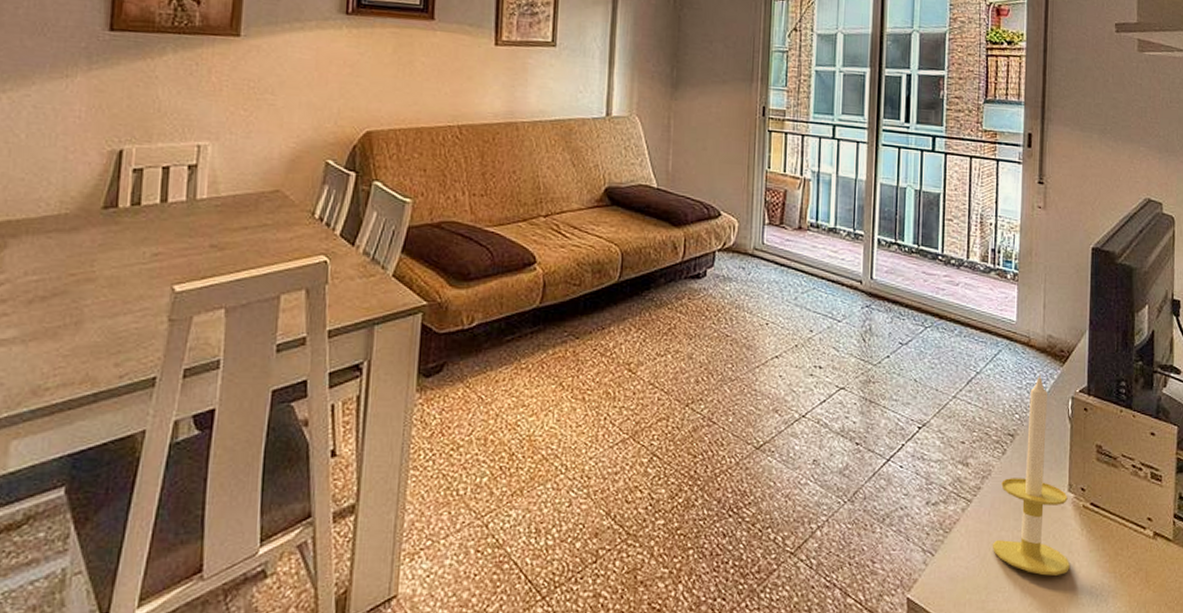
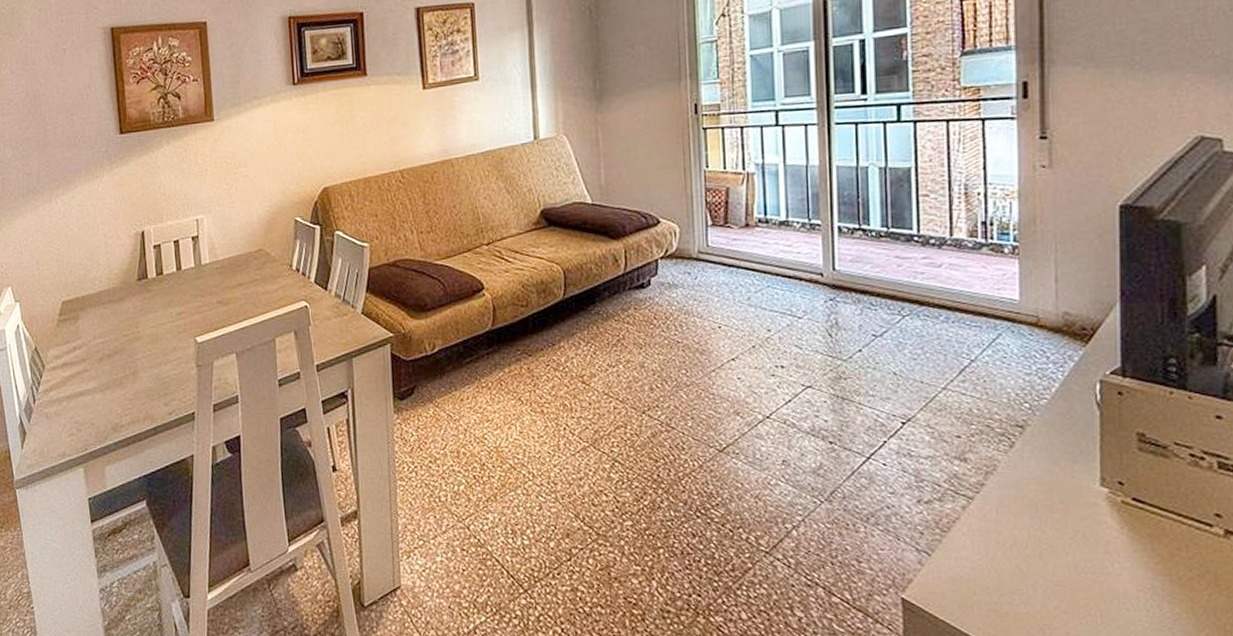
candle: present [993,374,1071,576] -> none [1004,357,1108,578]

